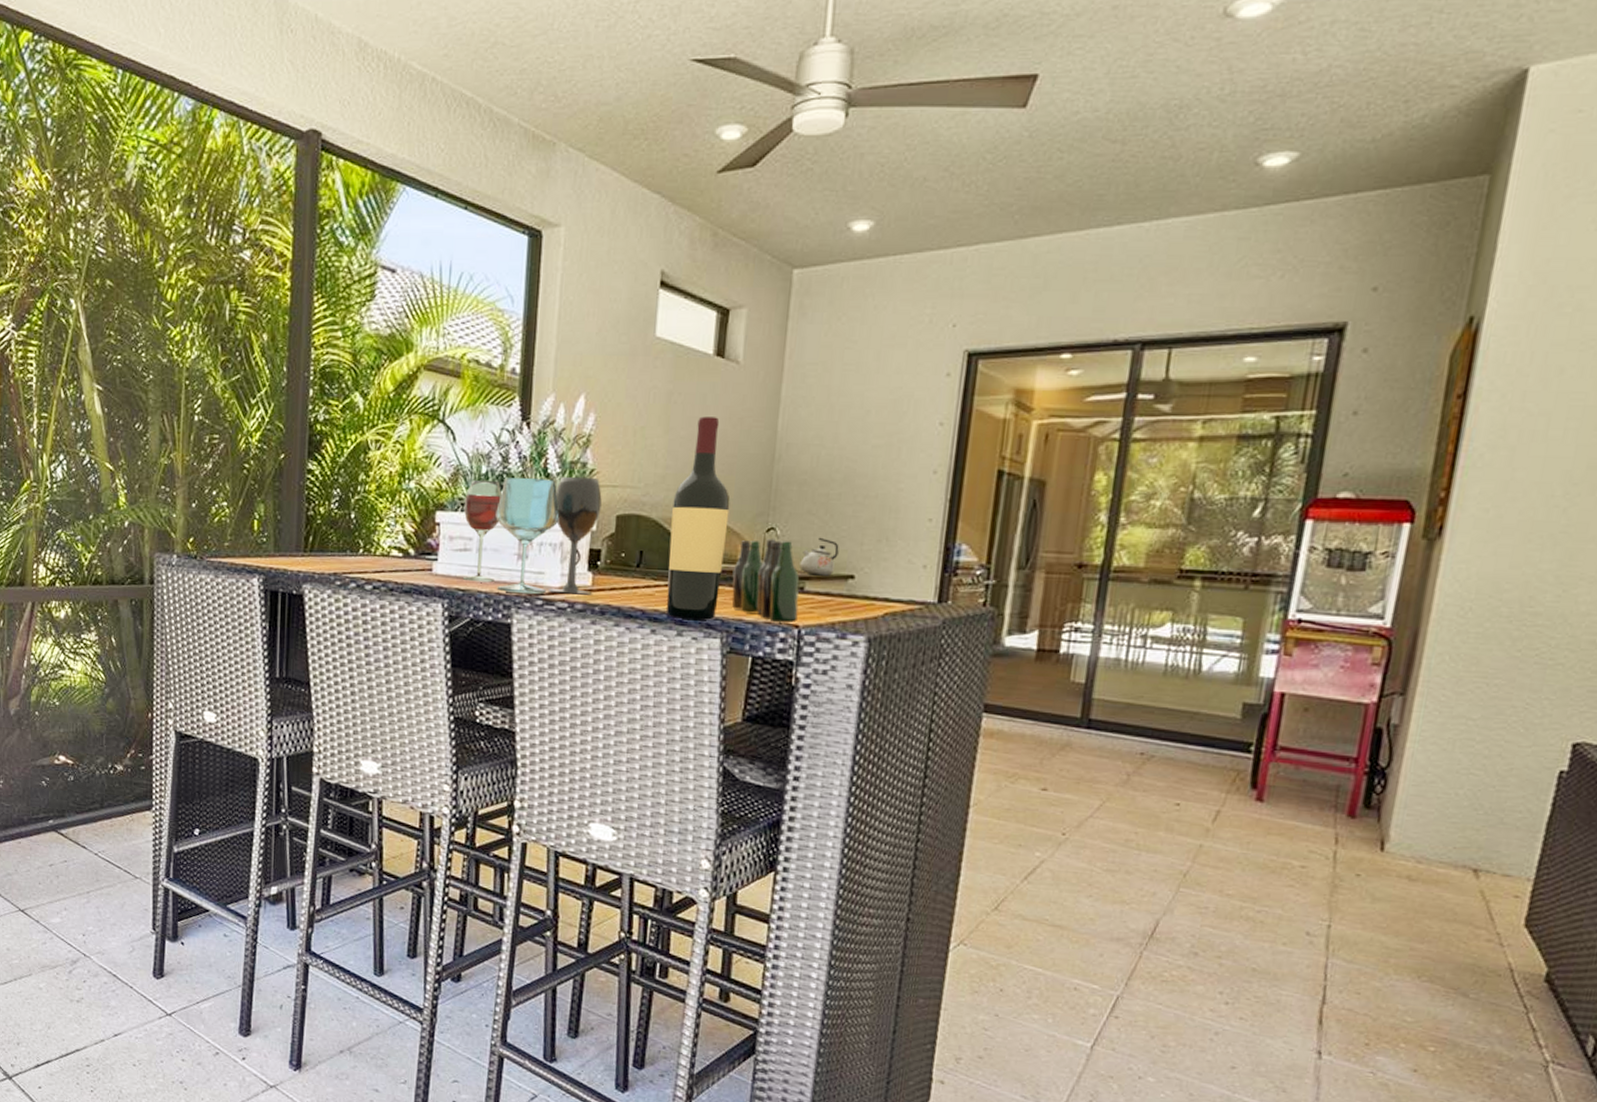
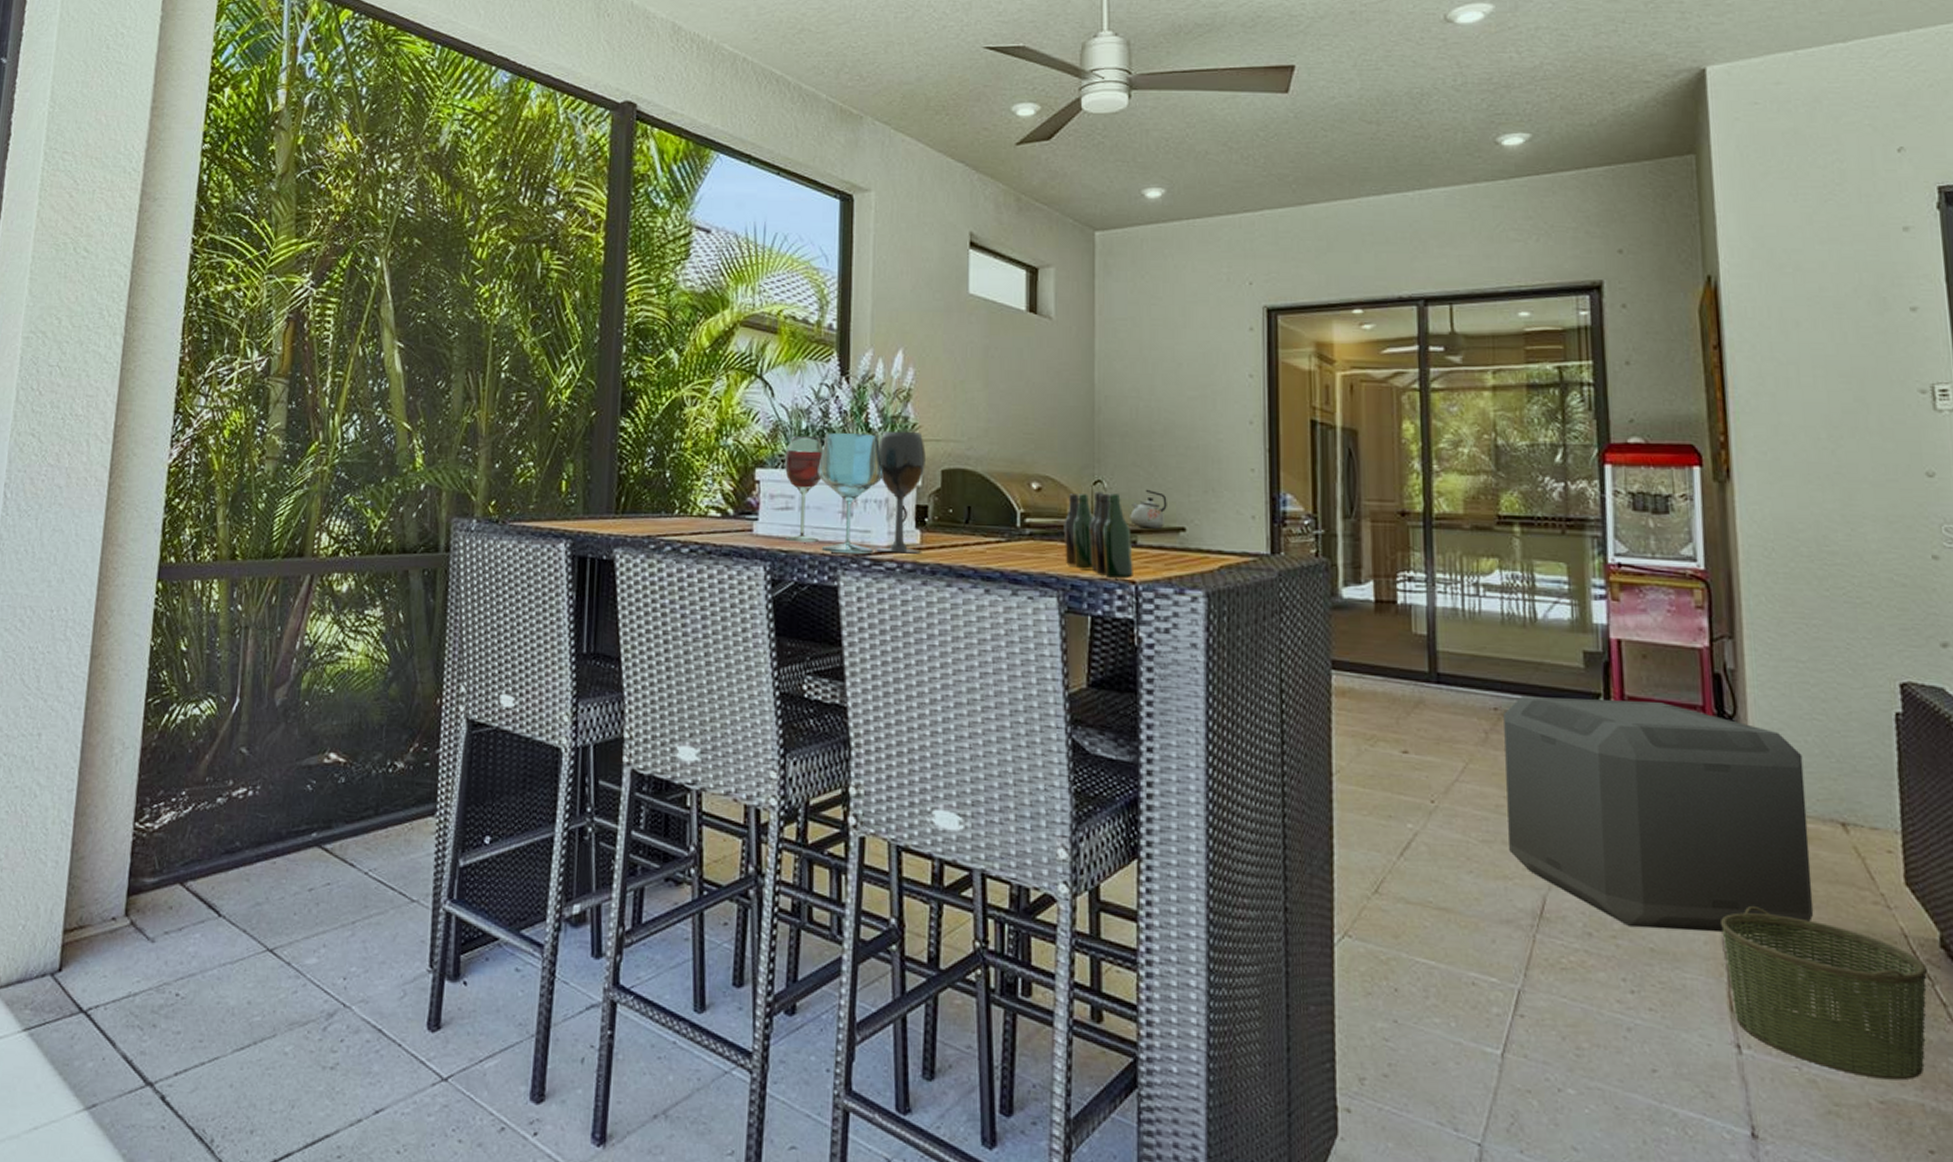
wine bottle: present [666,416,731,620] -> none [997,370,1055,578]
storage box: none [1131,743,1450,964] -> present [1503,696,1814,935]
basket: none [1321,937,1525,1089] -> present [1719,905,1928,1081]

